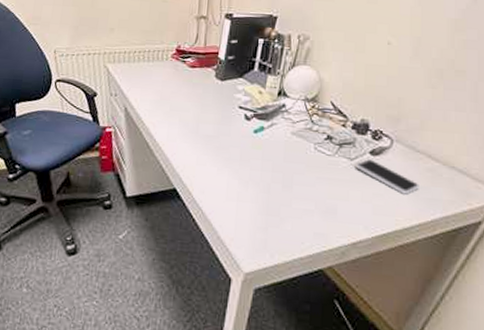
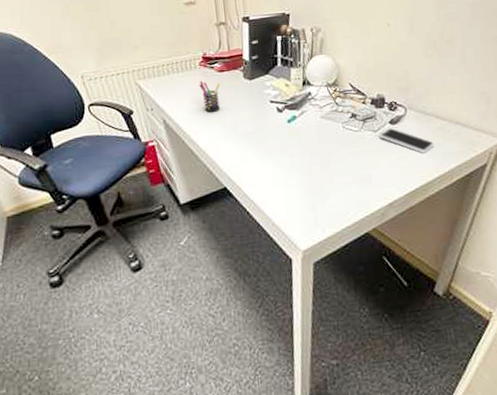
pen holder: none [167,73,189,108] -> present [199,80,220,112]

